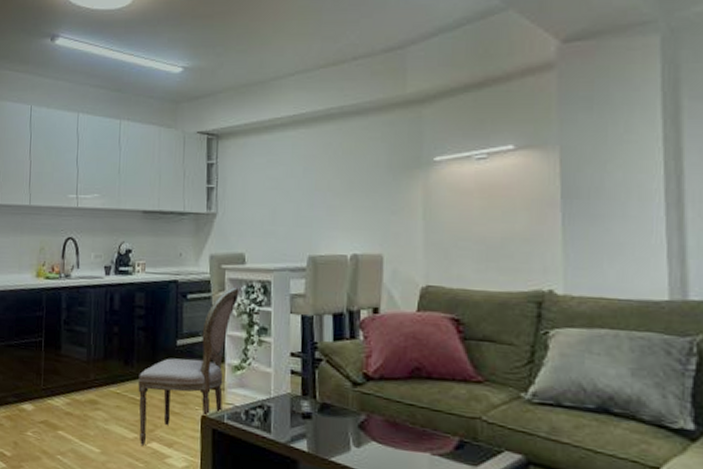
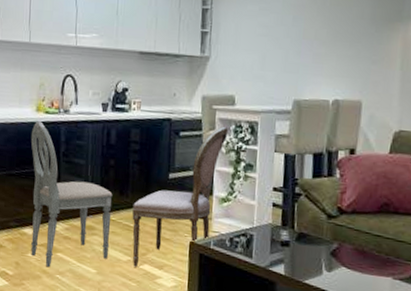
dining chair: none [30,286,117,447] -> present [30,120,113,268]

